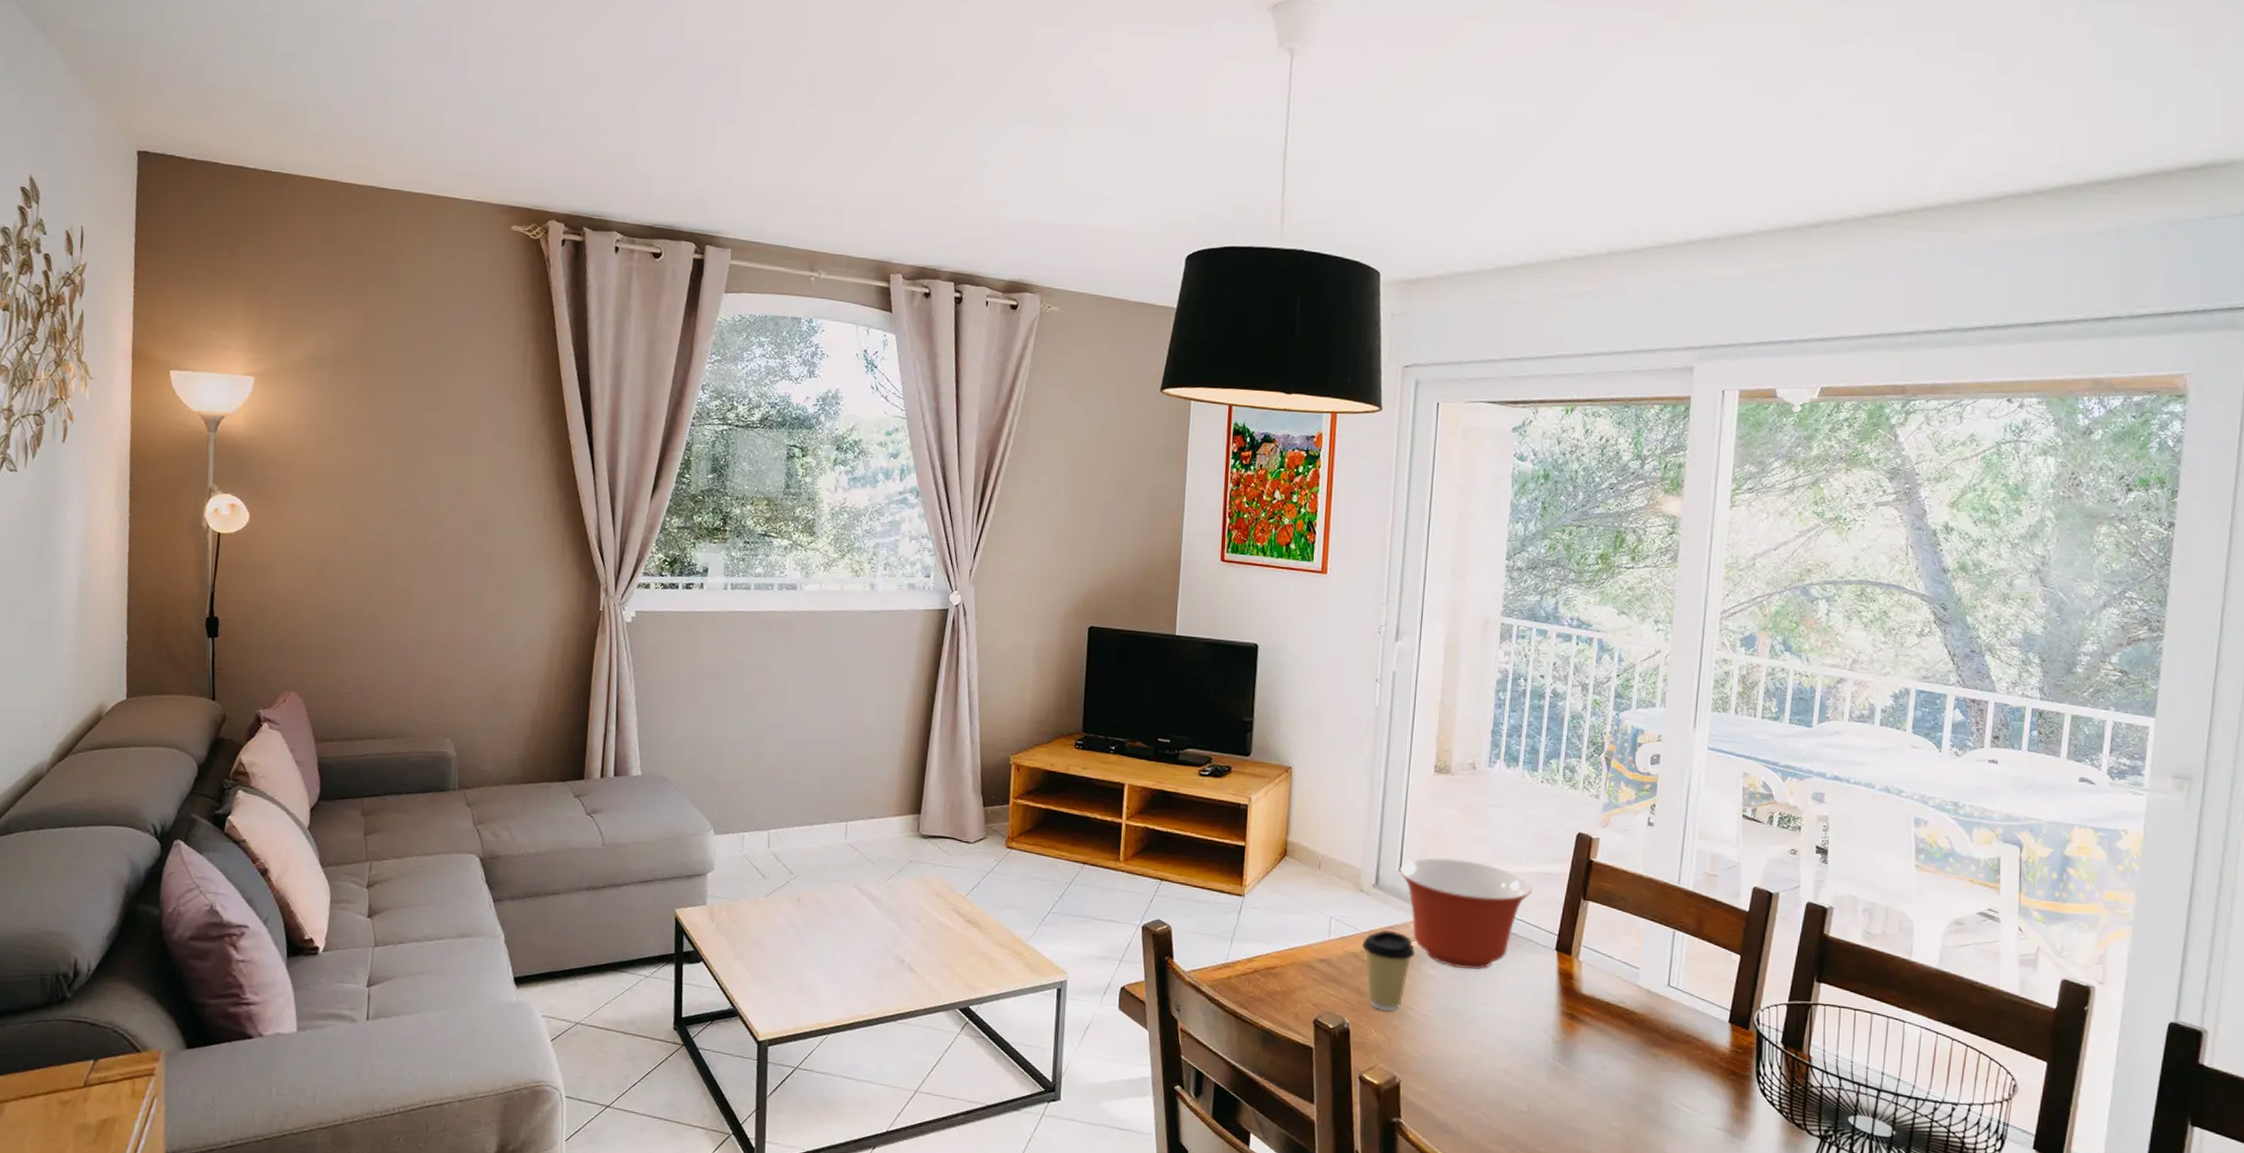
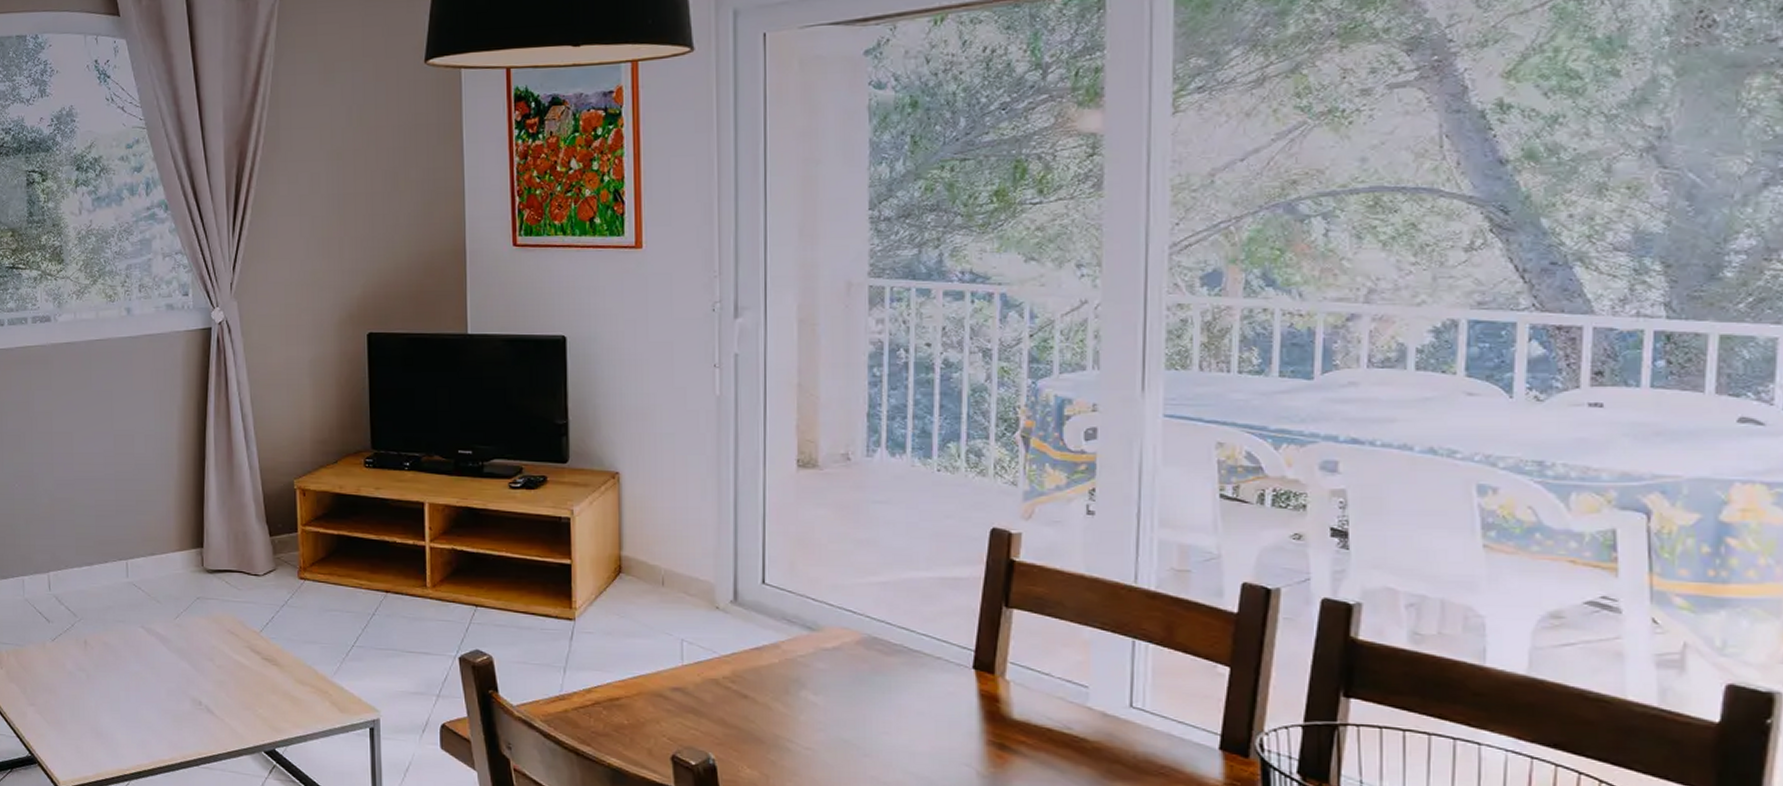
coffee cup: present [1362,930,1416,1012] -> none [724,653,791,745]
mixing bowl: present [1399,857,1533,969] -> none [761,565,936,694]

